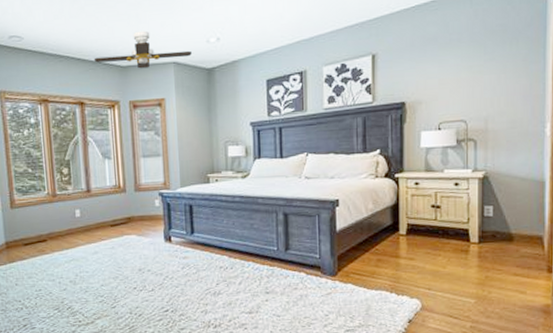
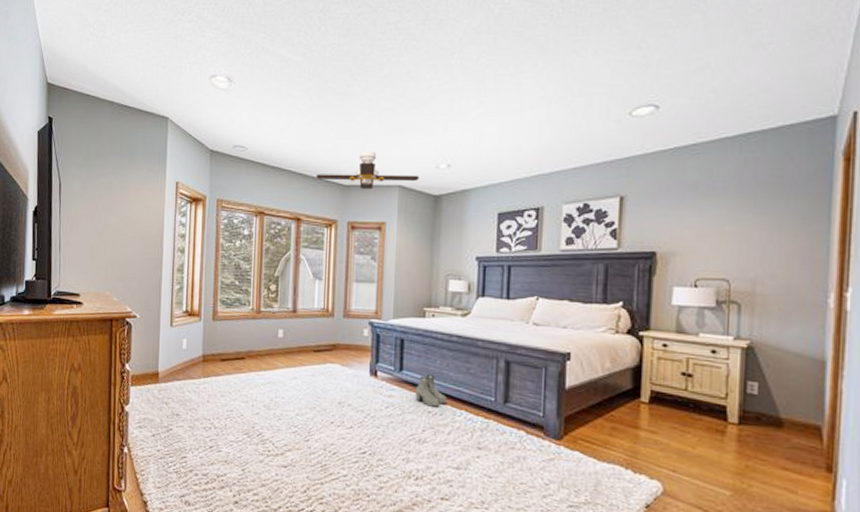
boots: none [207,233,236,262] -> present [415,373,447,407]

